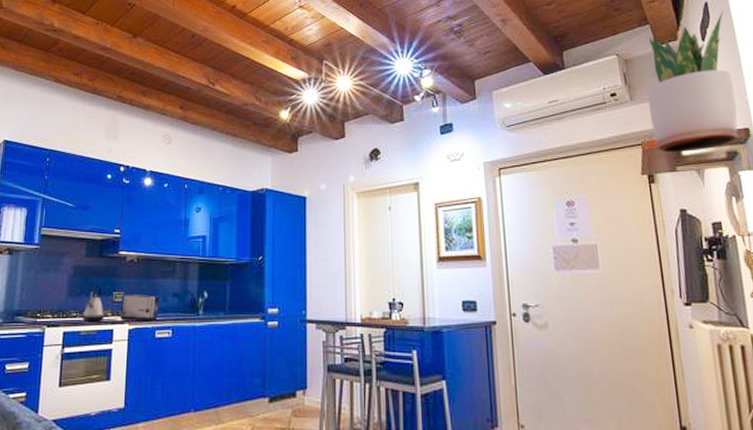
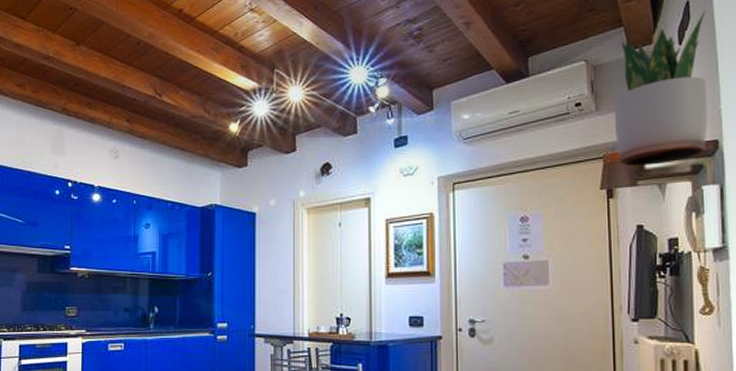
kettle: present [81,285,106,321] -> none [36,300,59,335]
toaster: present [120,293,161,322] -> none [73,308,112,336]

